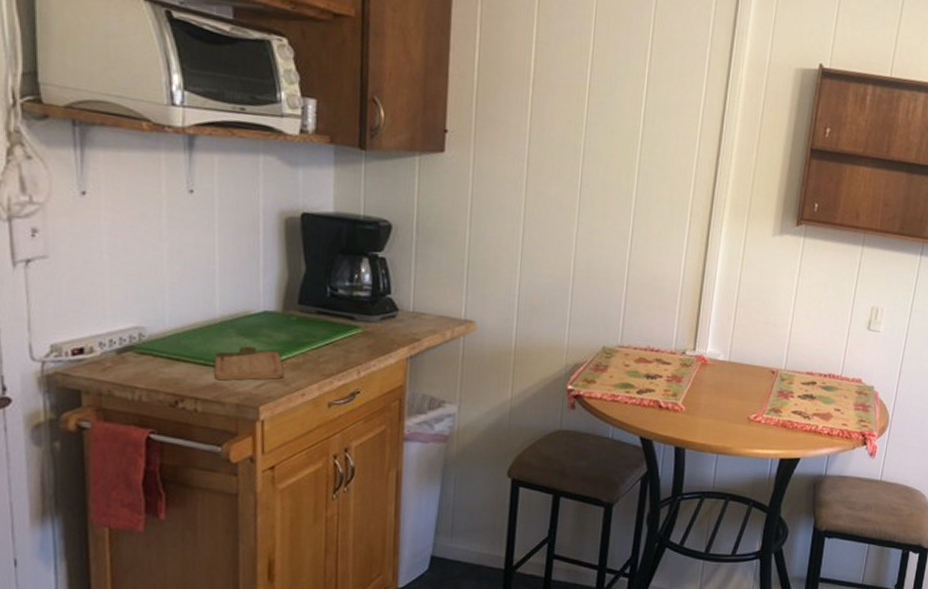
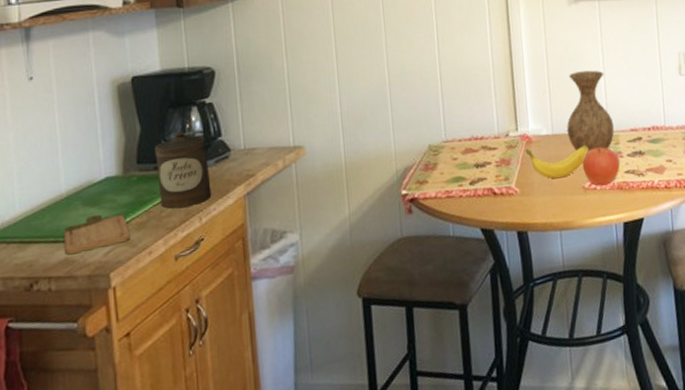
canister: none [318,280,374,358] -> present [154,131,212,209]
banana: none [698,369,762,405] -> present [525,145,589,179]
vase: none [744,305,793,387] -> present [567,70,615,152]
fruit: none [751,383,789,421] -> present [582,147,620,186]

